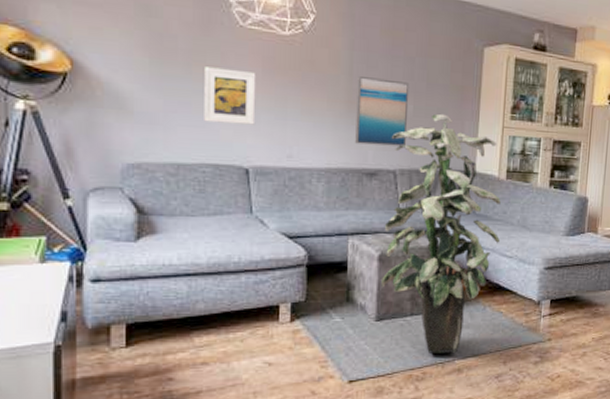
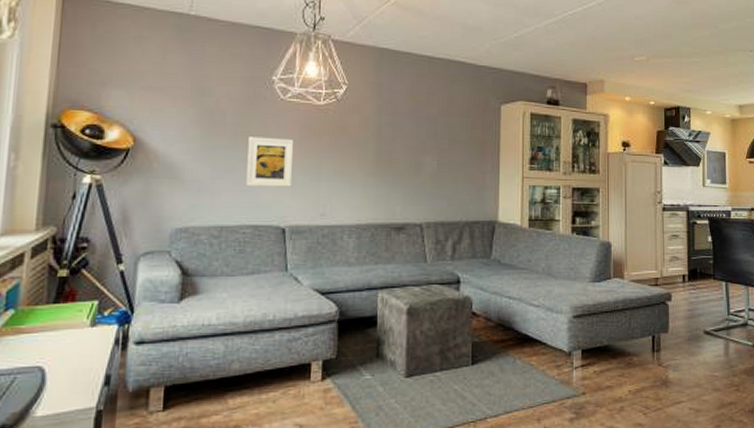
wall art: present [355,76,410,147] -> none [384,138,433,200]
indoor plant: present [381,113,501,353] -> none [410,168,527,411]

